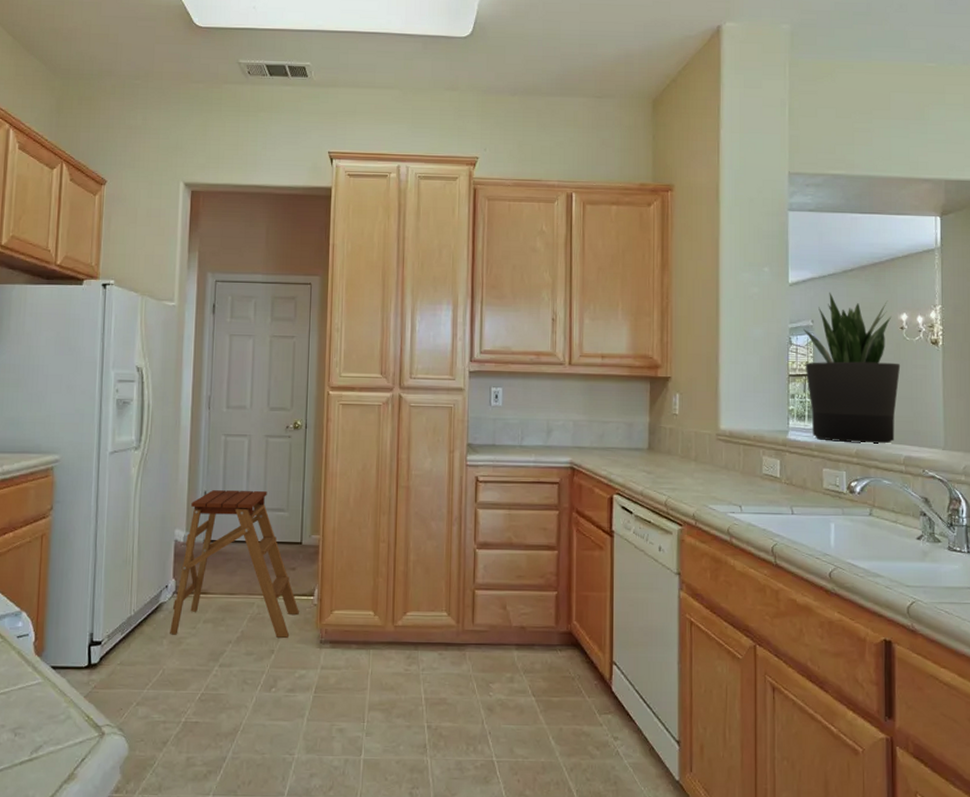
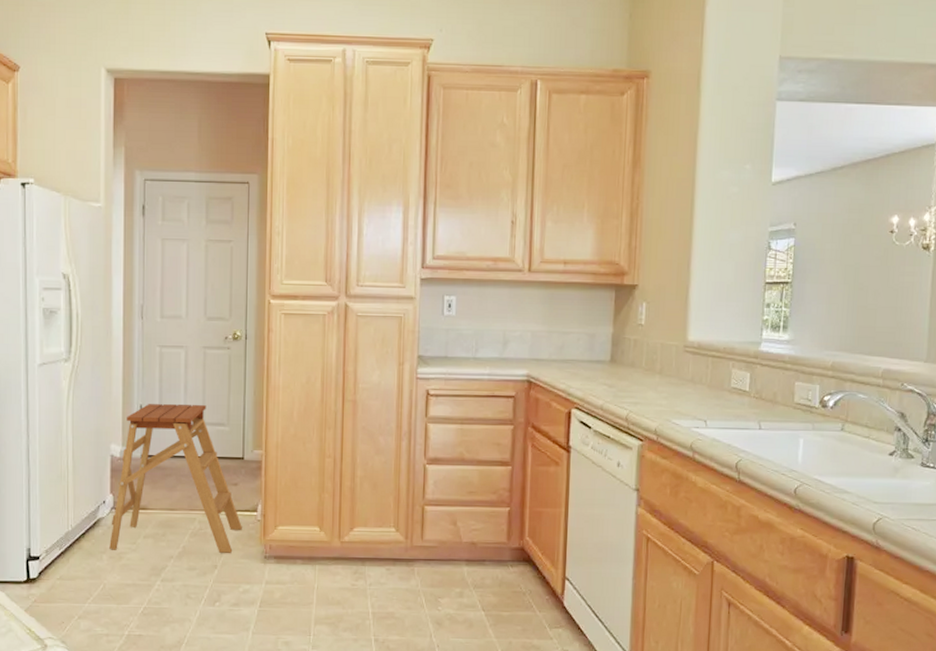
planter: present [803,292,901,444] -> none [783,192,887,356]

